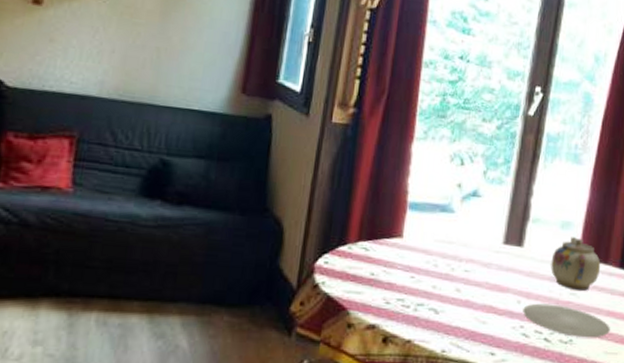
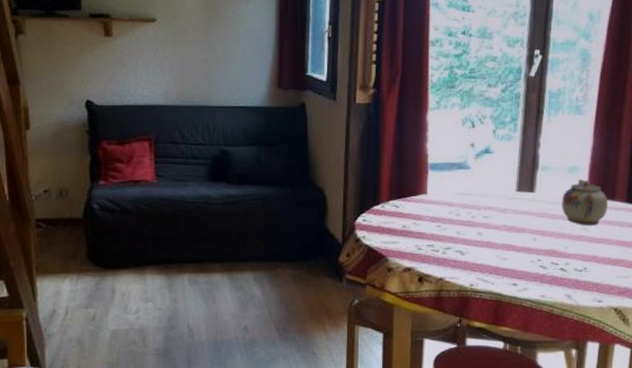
plate: present [523,303,610,338] -> none [539,239,621,266]

